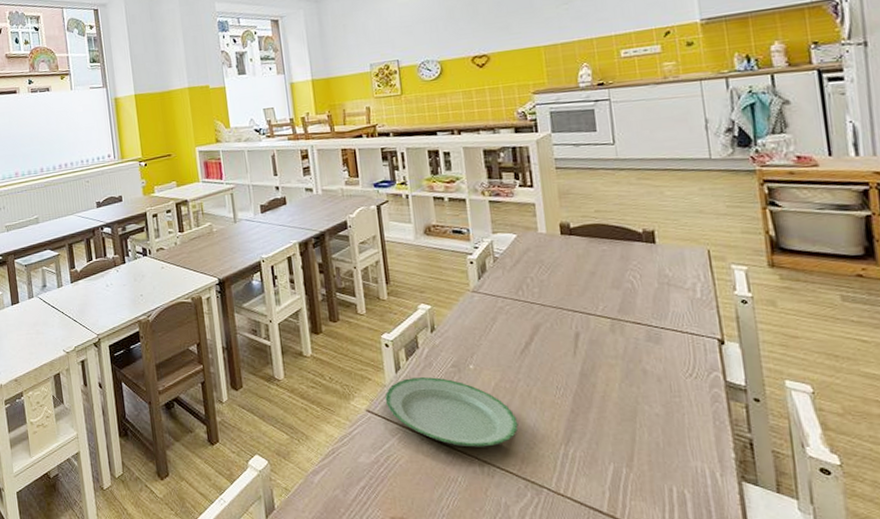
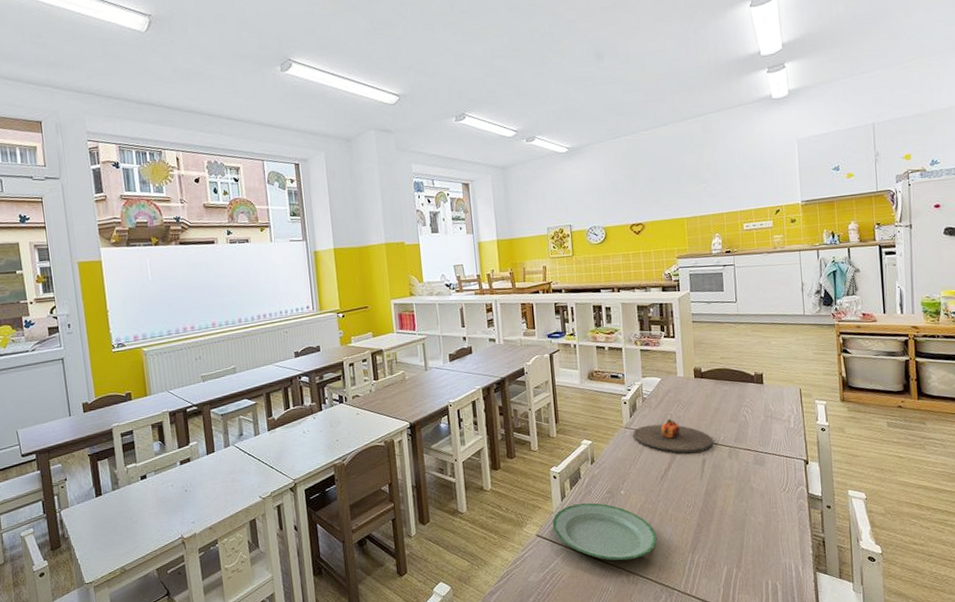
plate: none [483,282,590,325] -> present [633,418,714,453]

